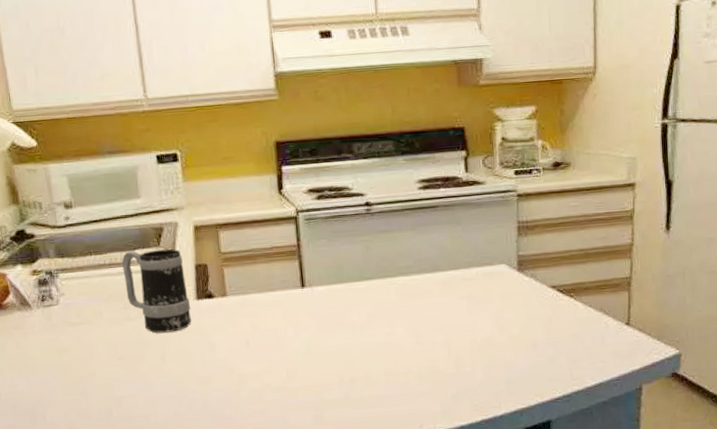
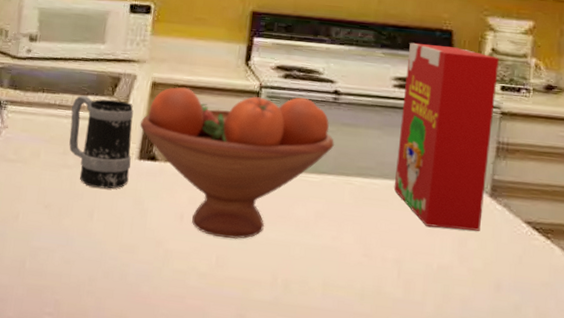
fruit bowl: none [190,214,375,354] -> present [139,87,335,239]
cereal box: none [427,142,513,307] -> present [393,43,499,231]

